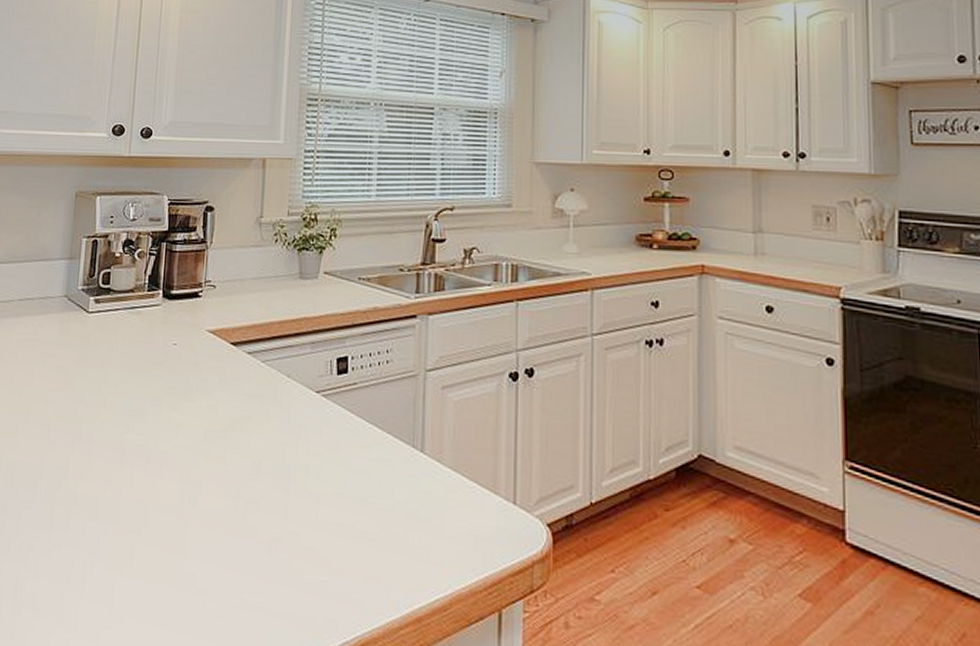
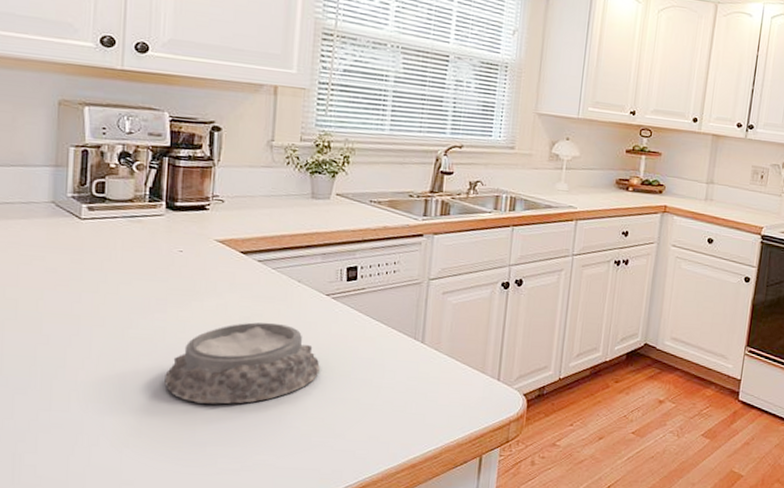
mortar: none [156,425,311,527] -> present [164,322,320,404]

